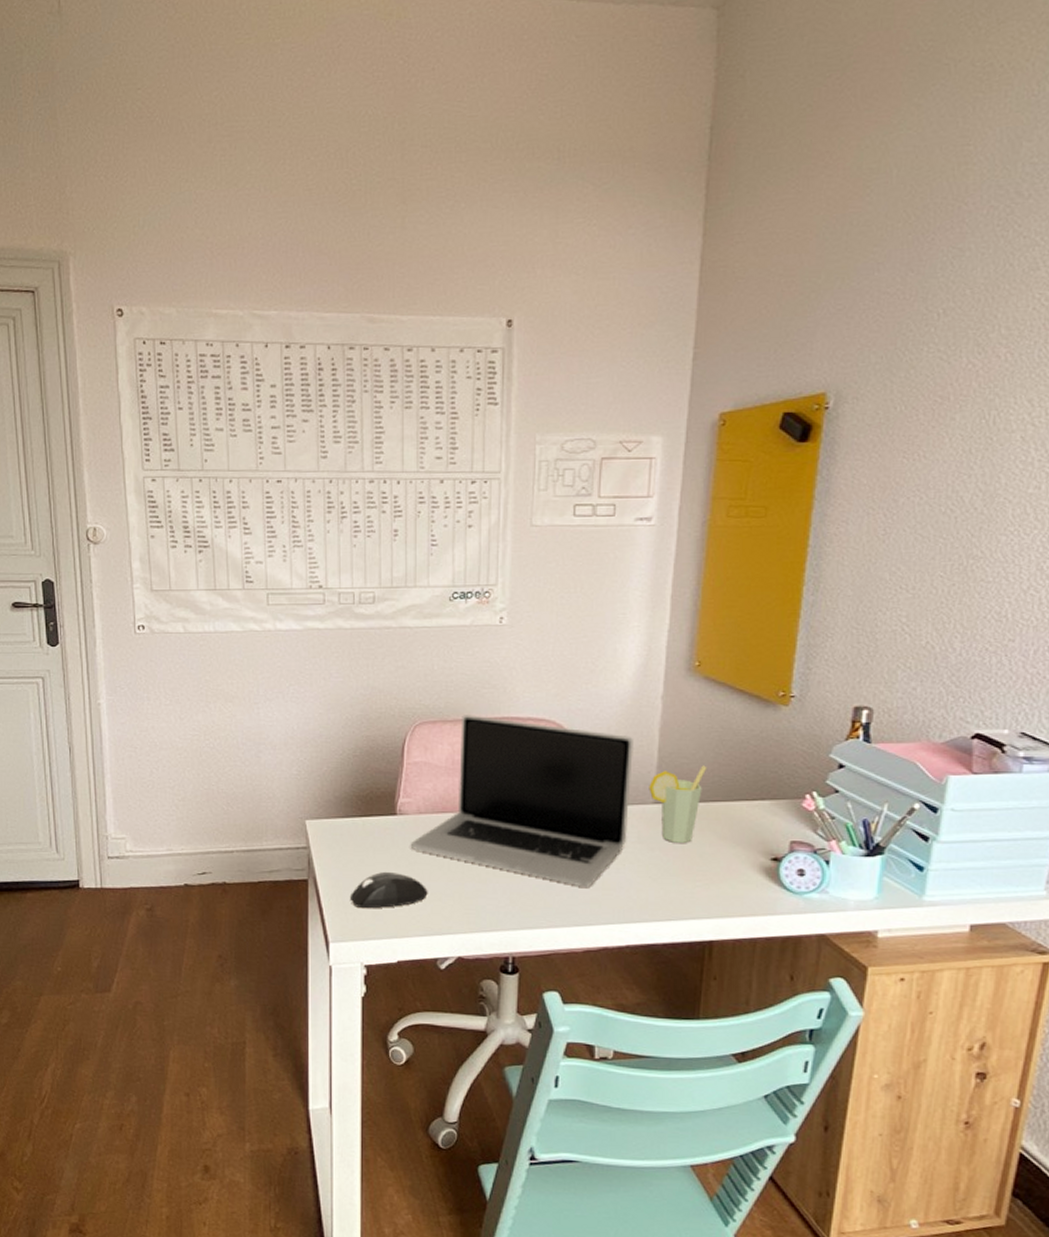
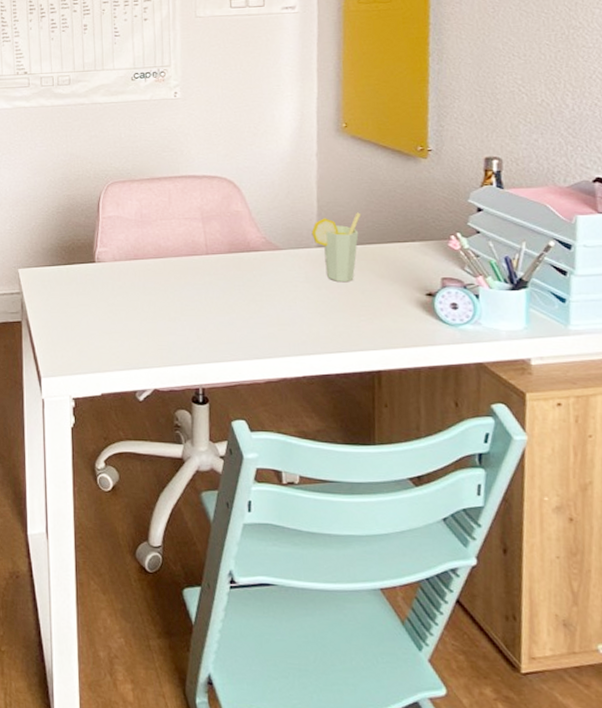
mouse: present [349,871,428,908] -> none [57,312,125,346]
laptop: present [410,715,634,887] -> none [108,174,296,323]

